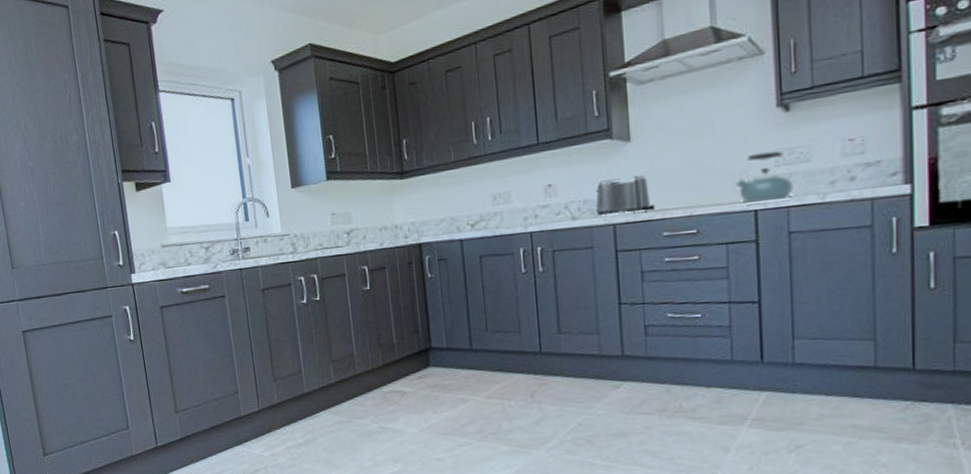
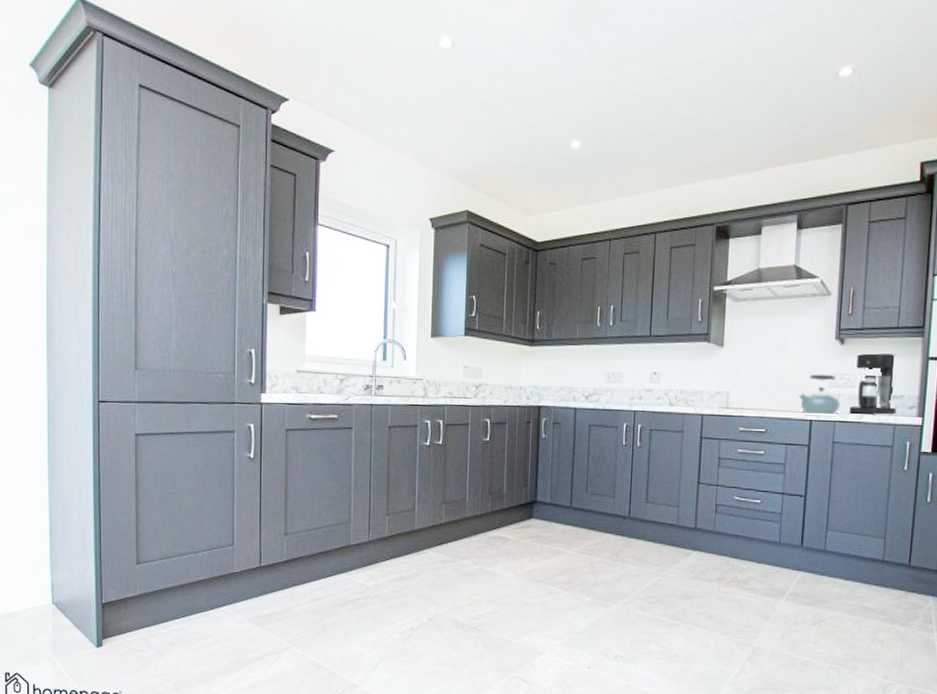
toaster: present [595,175,655,216] -> none [690,376,736,408]
coffee maker: none [806,111,873,194] -> present [849,353,897,415]

